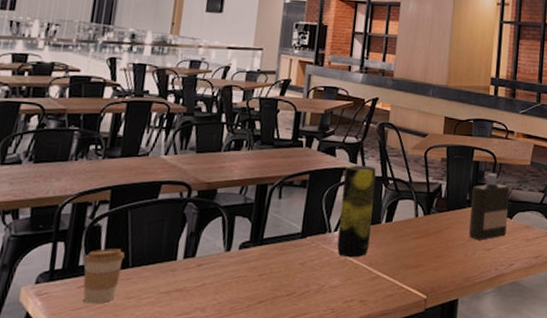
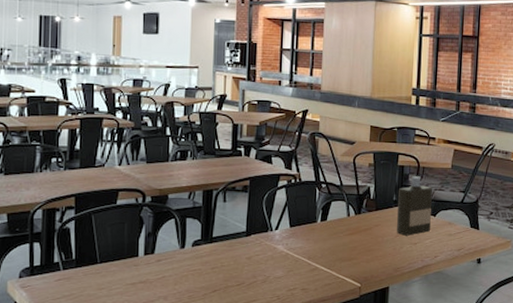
coffee cup: present [83,248,125,304] -> none [58,247,93,294]
vase: present [337,165,376,258] -> none [279,171,310,253]

